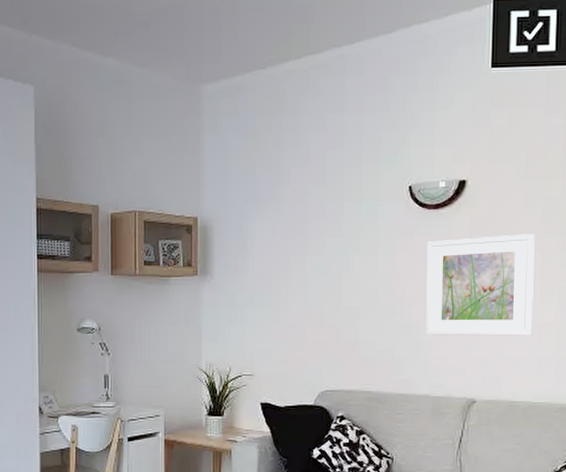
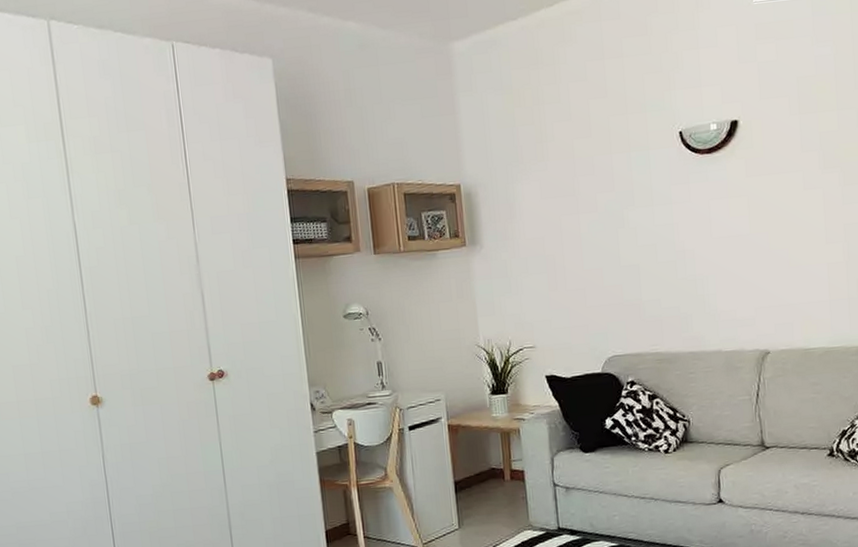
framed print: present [426,234,535,337] -> none [703,170,821,288]

